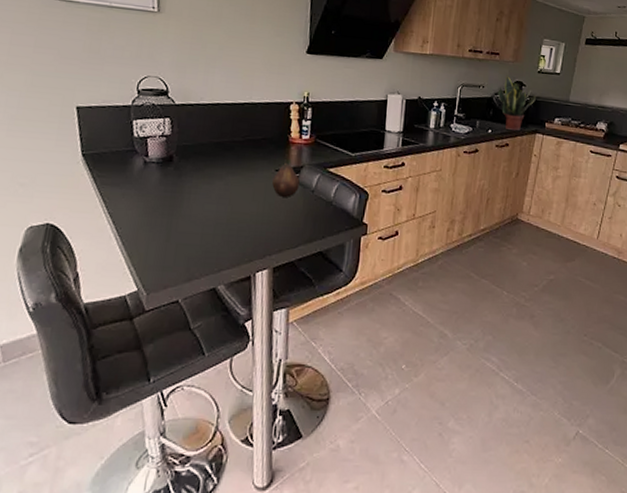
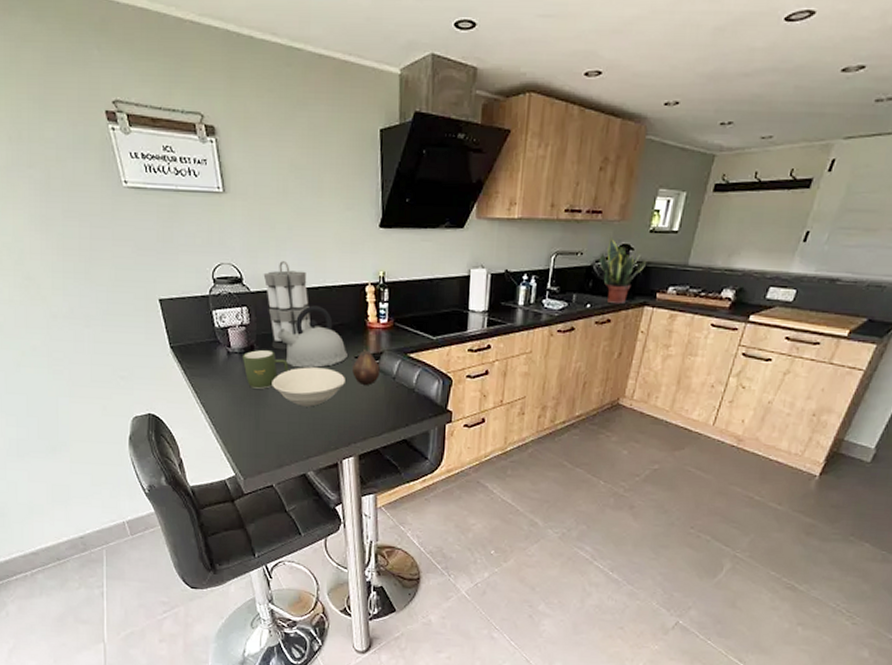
mug: none [159,160,208,200] -> present [242,349,289,389]
bowl: none [188,178,265,219] -> present [272,367,345,407]
spice rack: none [190,77,234,162] -> present [263,261,311,350]
kettle: none [198,119,269,180] -> present [277,305,348,369]

